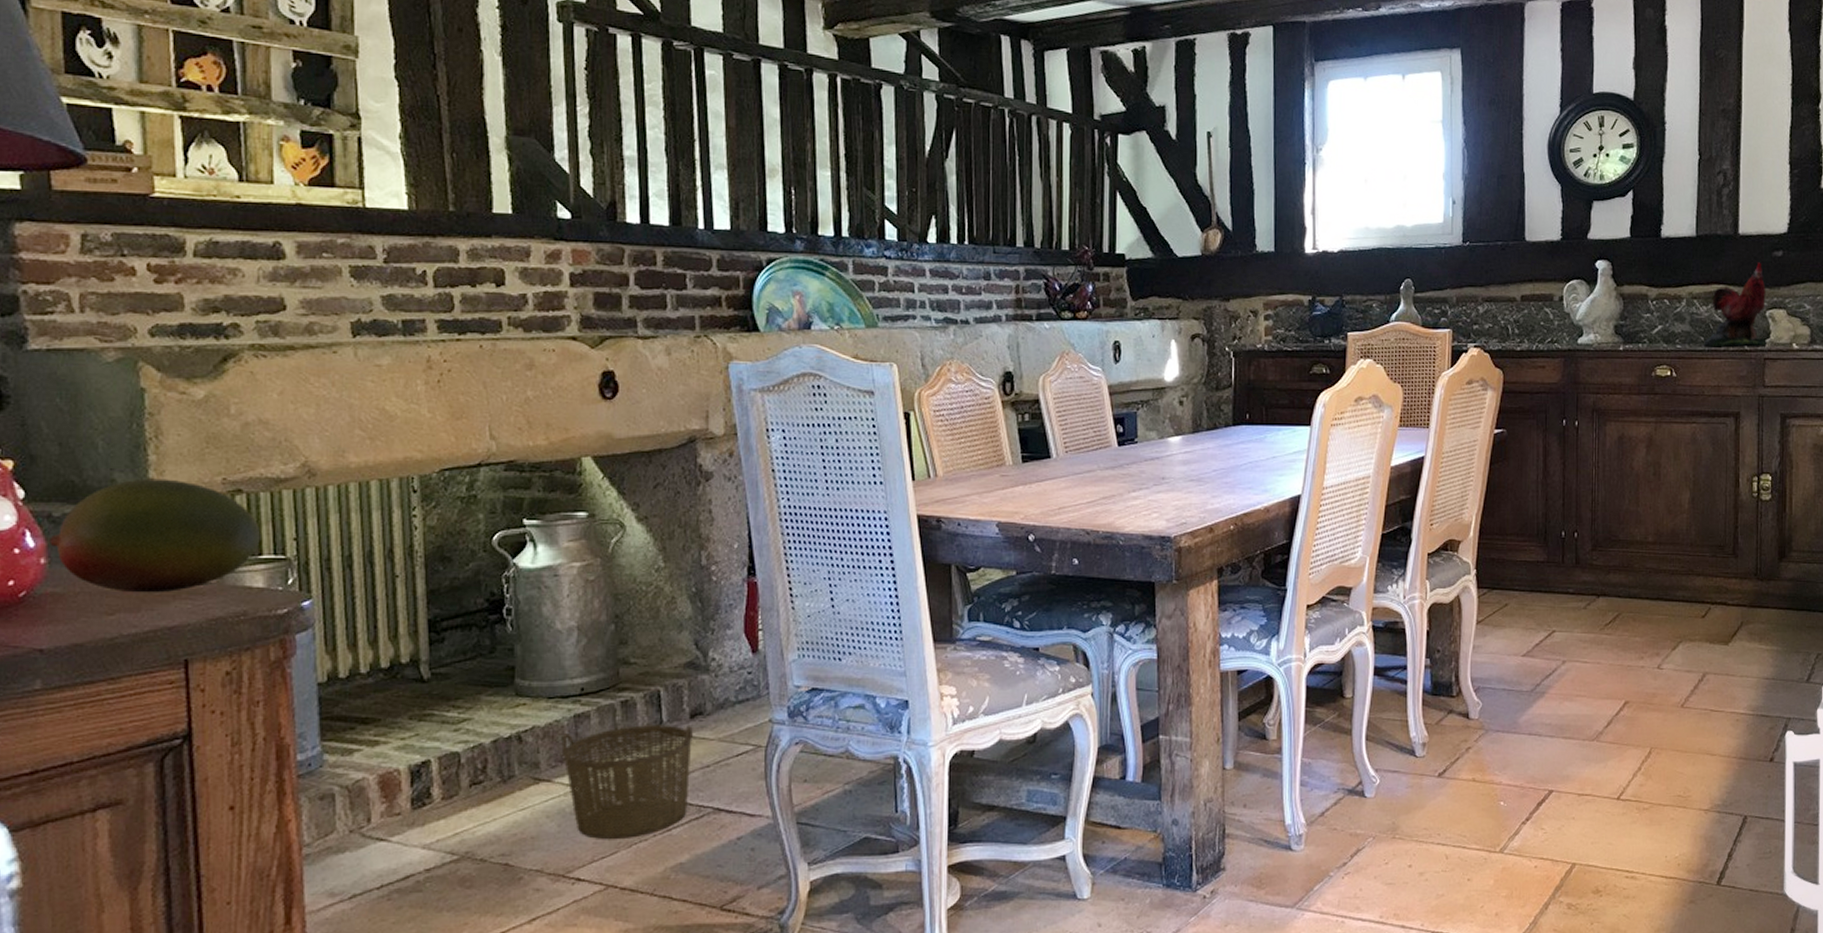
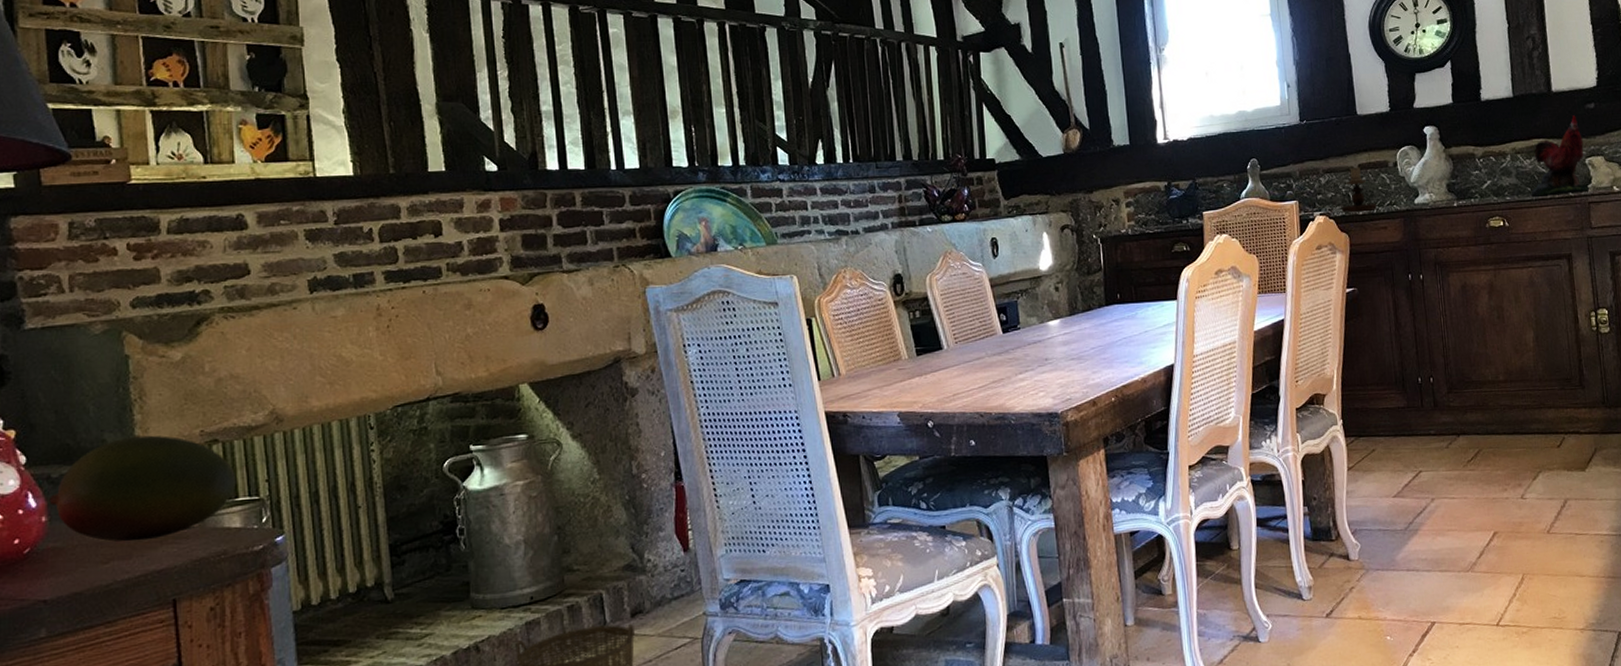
candlestick: none [1499,297,1536,348] -> present [1342,167,1377,213]

